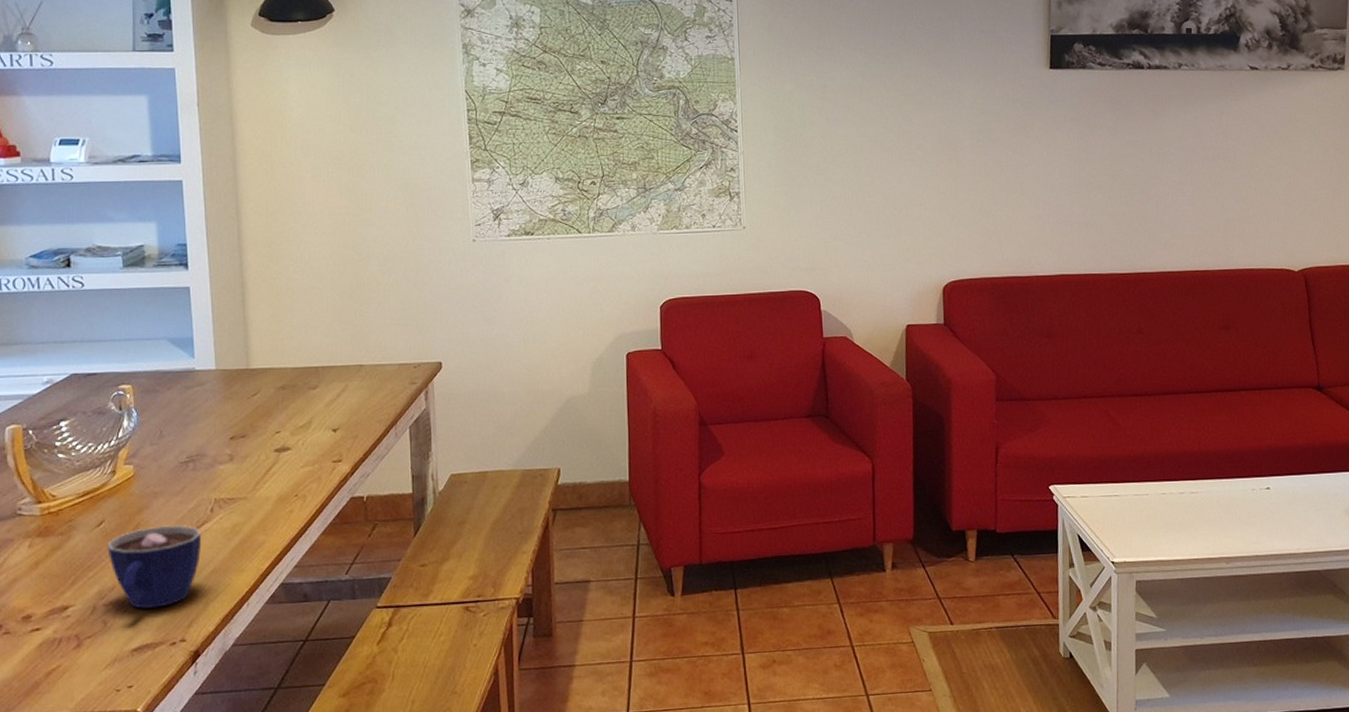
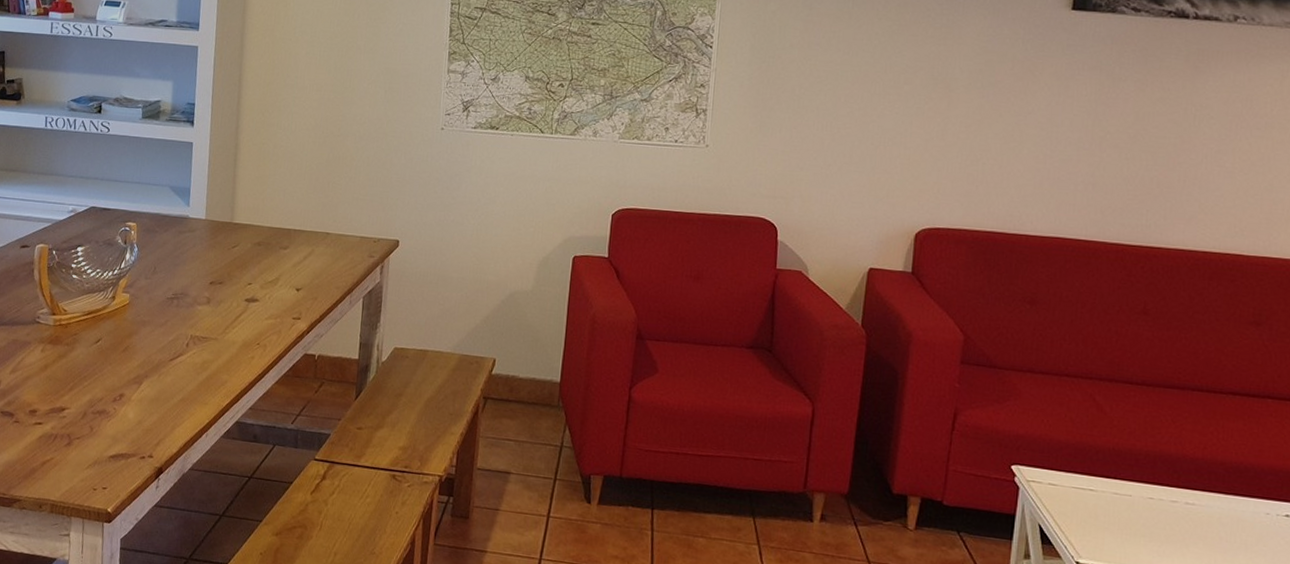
cup: present [107,525,202,609] -> none [101,351,177,424]

